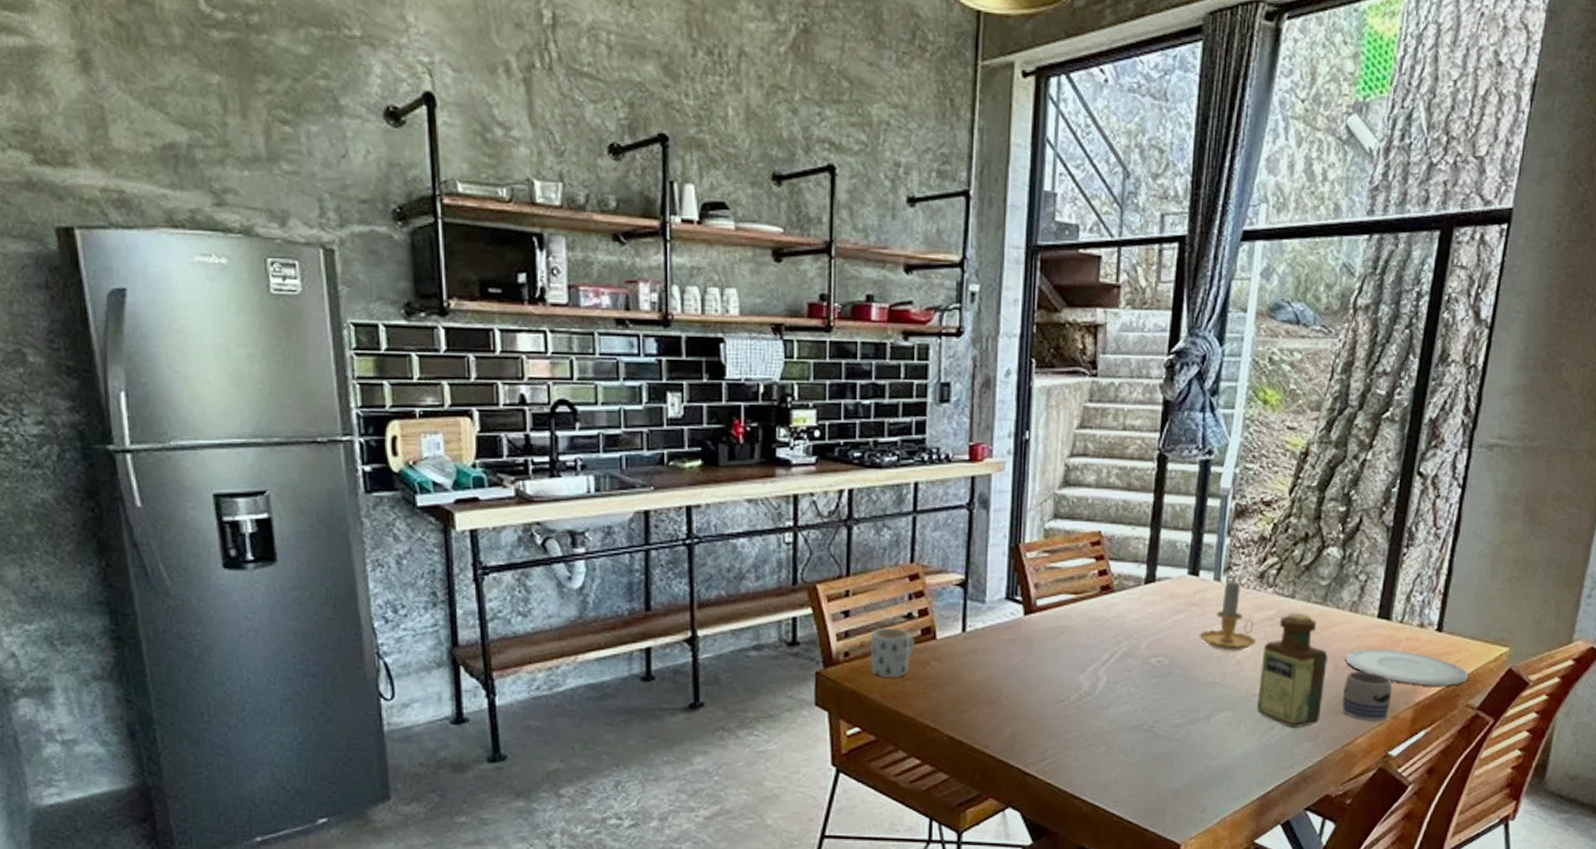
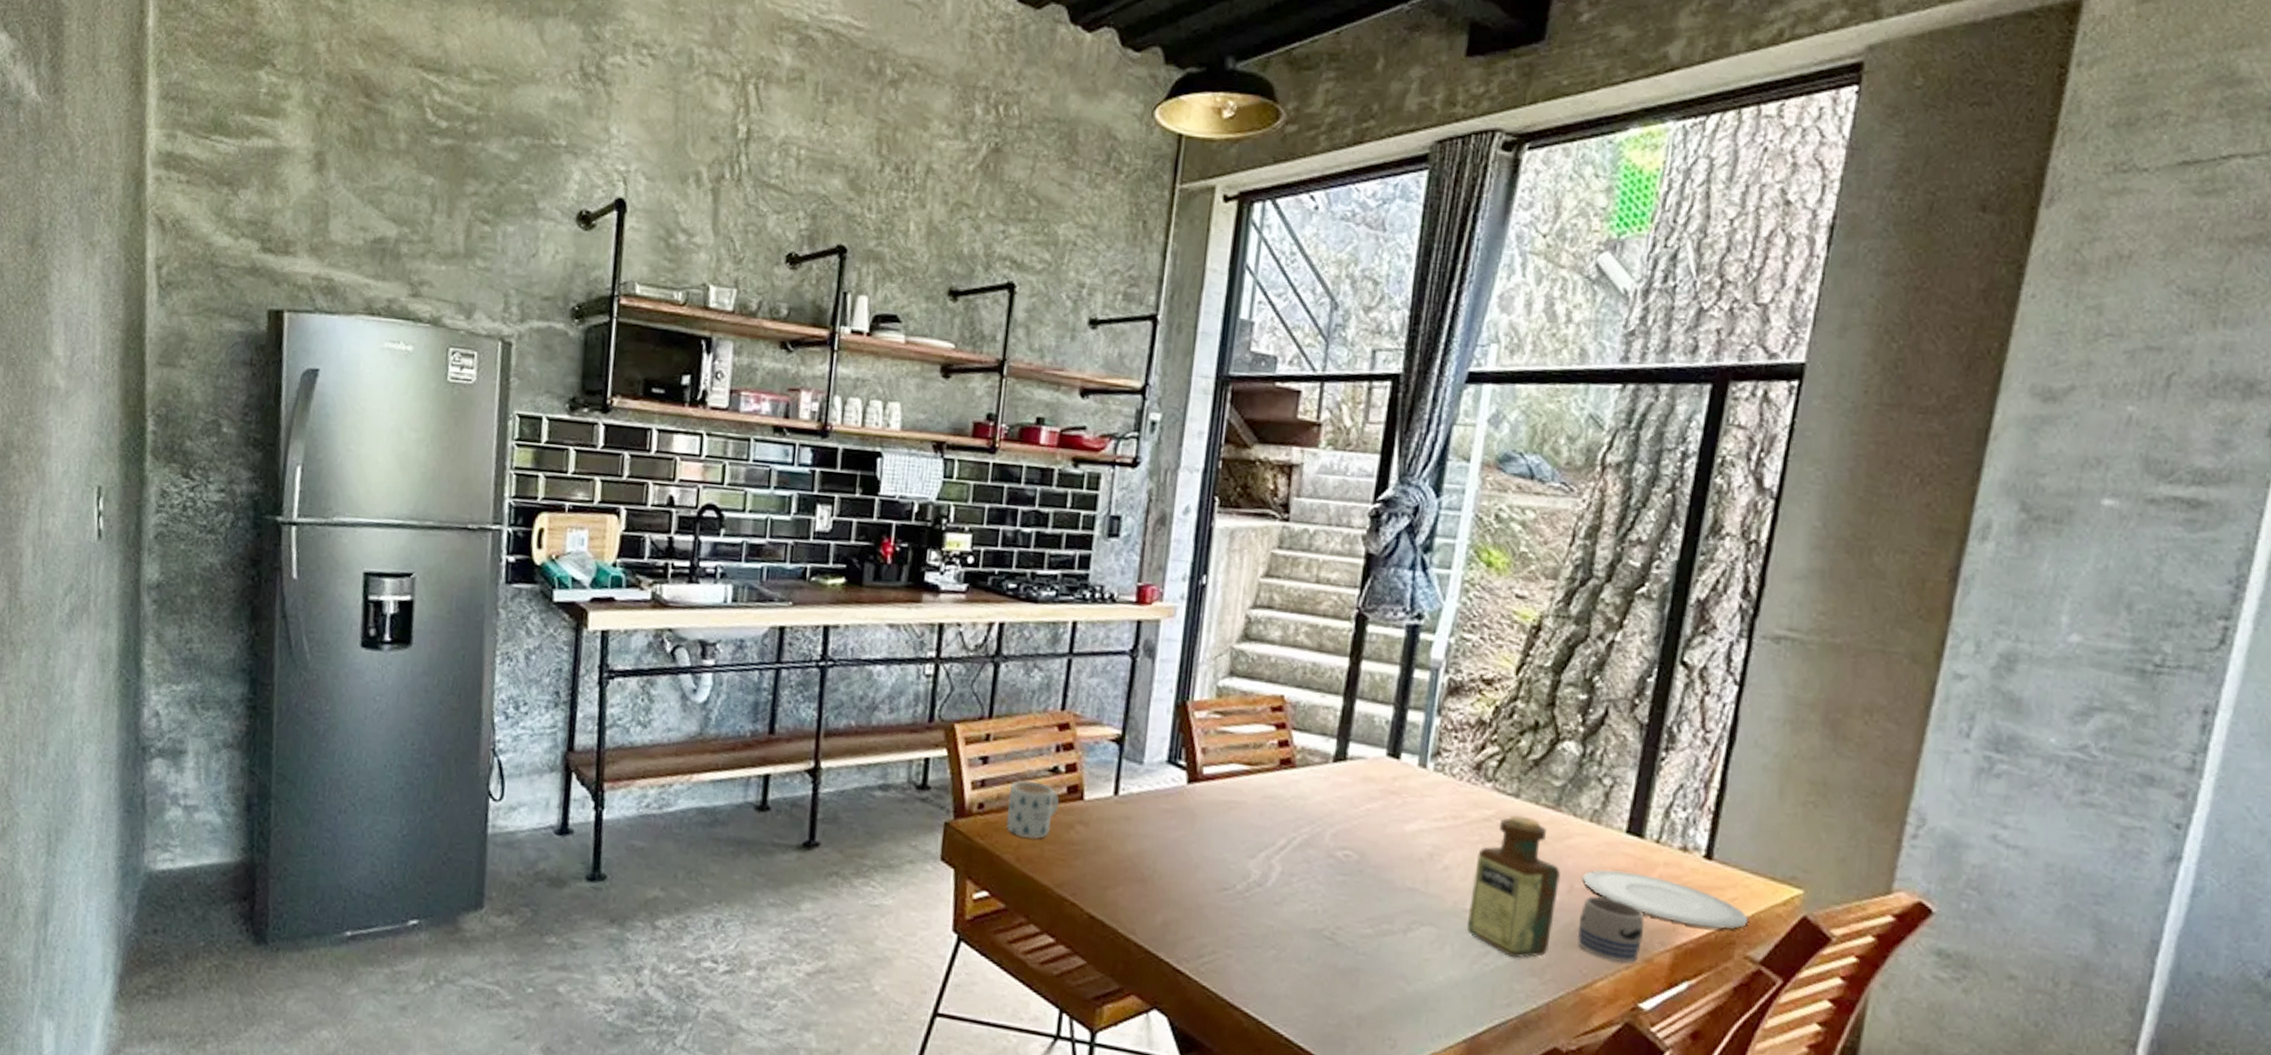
candle: present [1199,578,1256,651] -> none [1397,766,1468,854]

